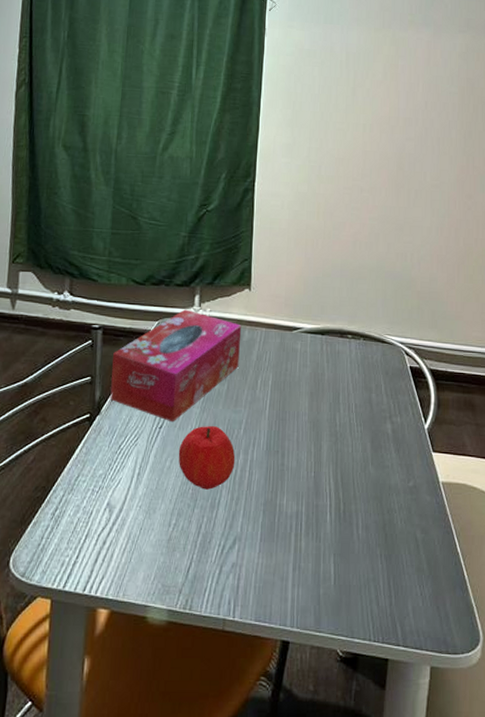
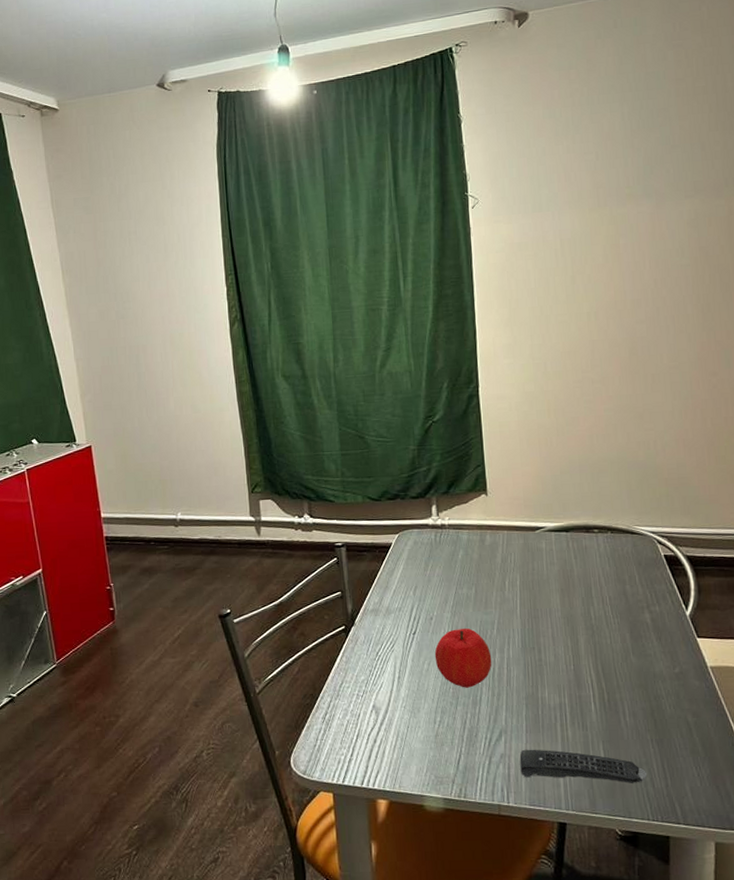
tissue box: present [110,309,242,423] -> none [359,520,484,628]
remote control: none [250,559,374,600] -> present [519,749,648,783]

